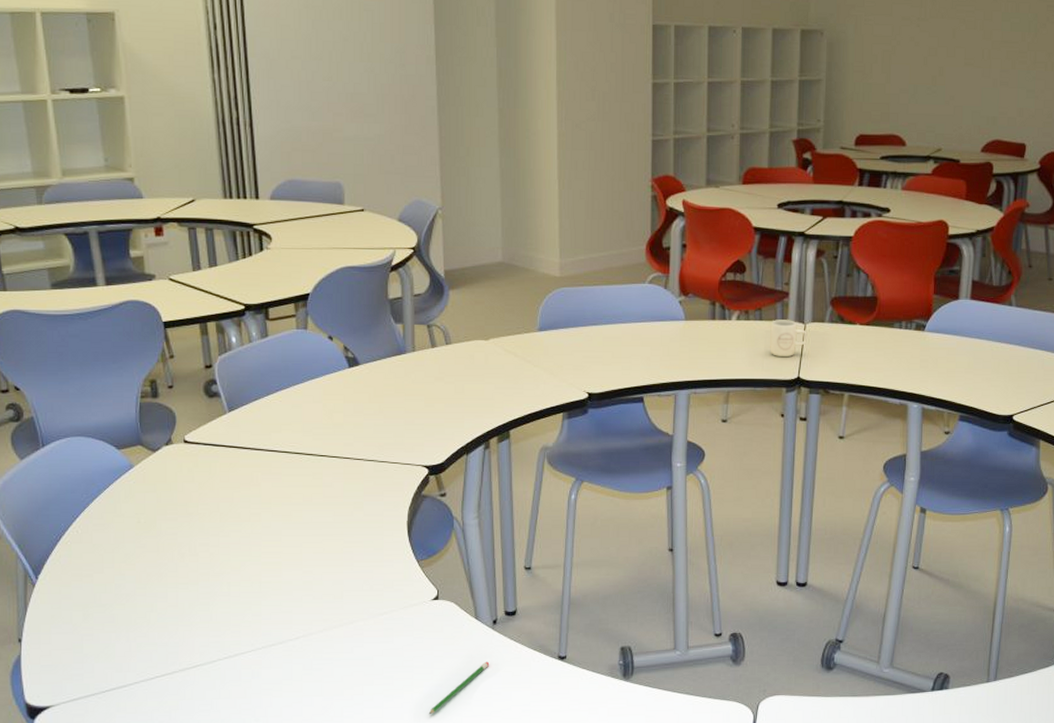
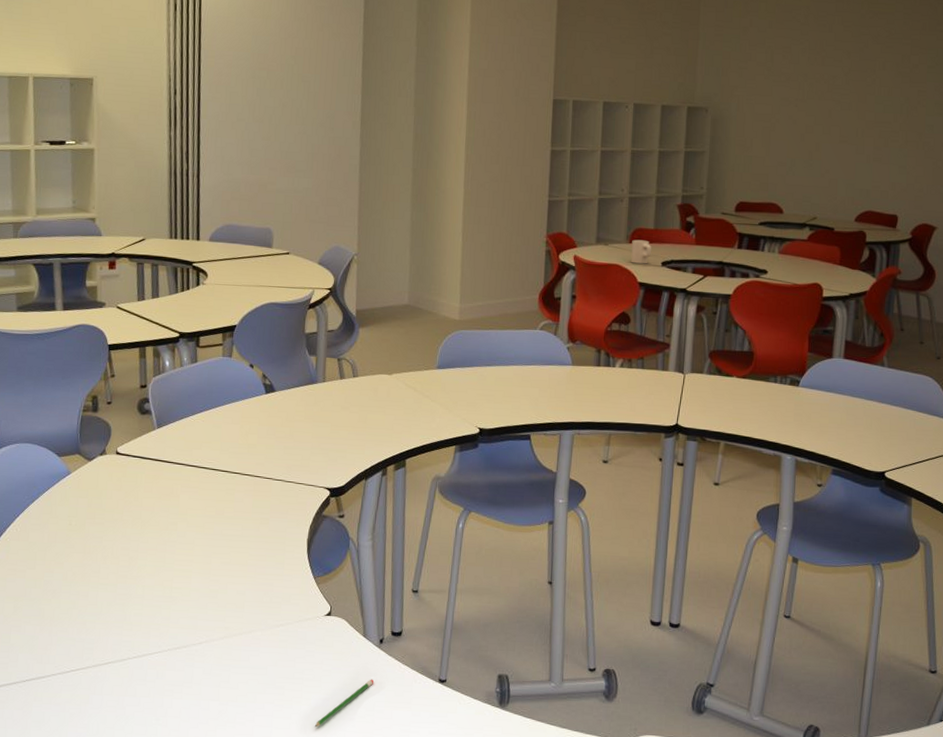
cup: none [744,180,767,207] -> present [631,239,652,264]
mug: present [770,320,807,357] -> none [650,369,686,404]

